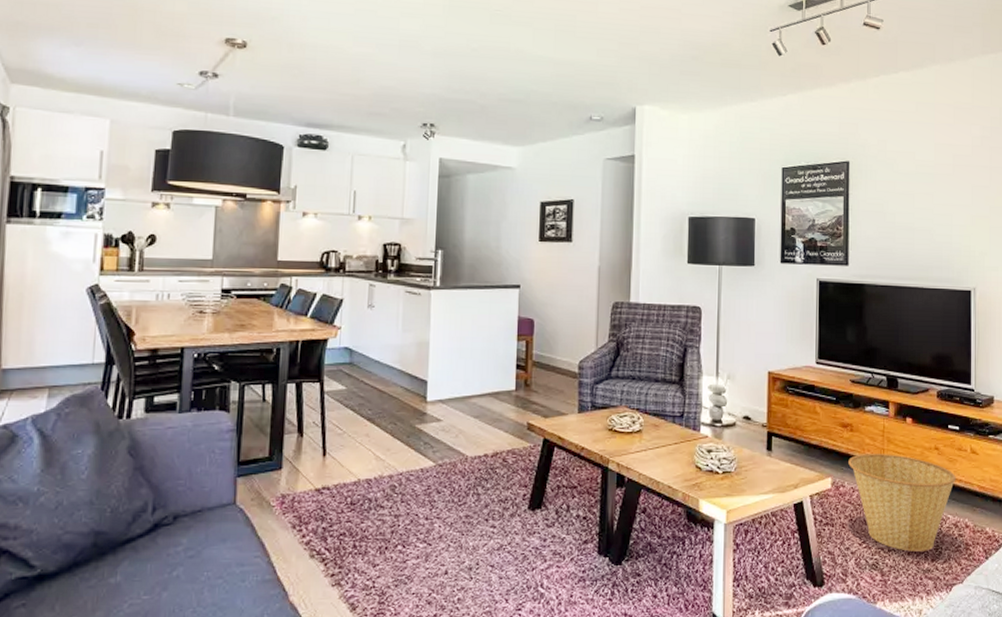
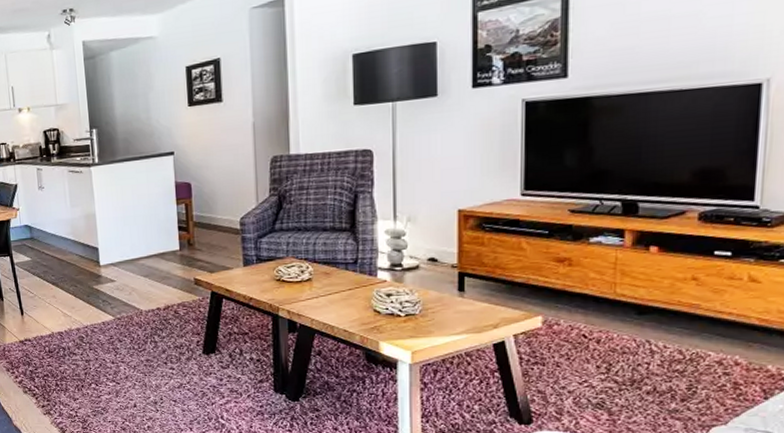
basket: present [848,454,956,552] -> none [565,288,724,391]

